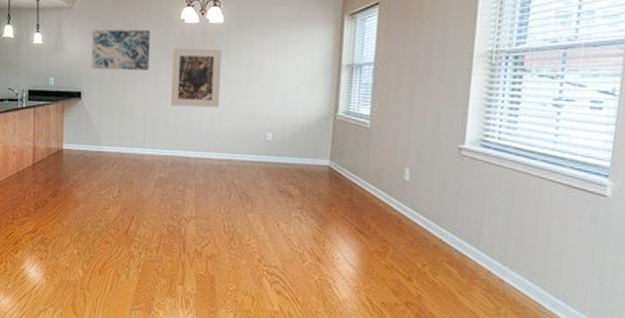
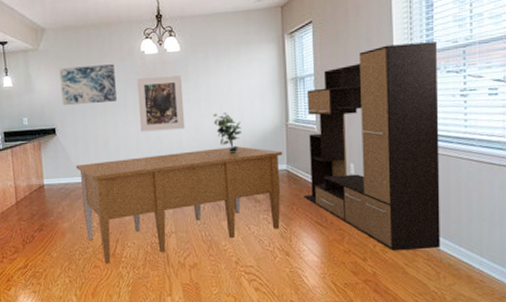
desk: none [97,132,327,241] -> present [75,146,283,264]
potted plant: none [251,94,283,141] -> present [212,112,243,154]
media console: none [345,38,530,279] -> present [304,42,440,250]

